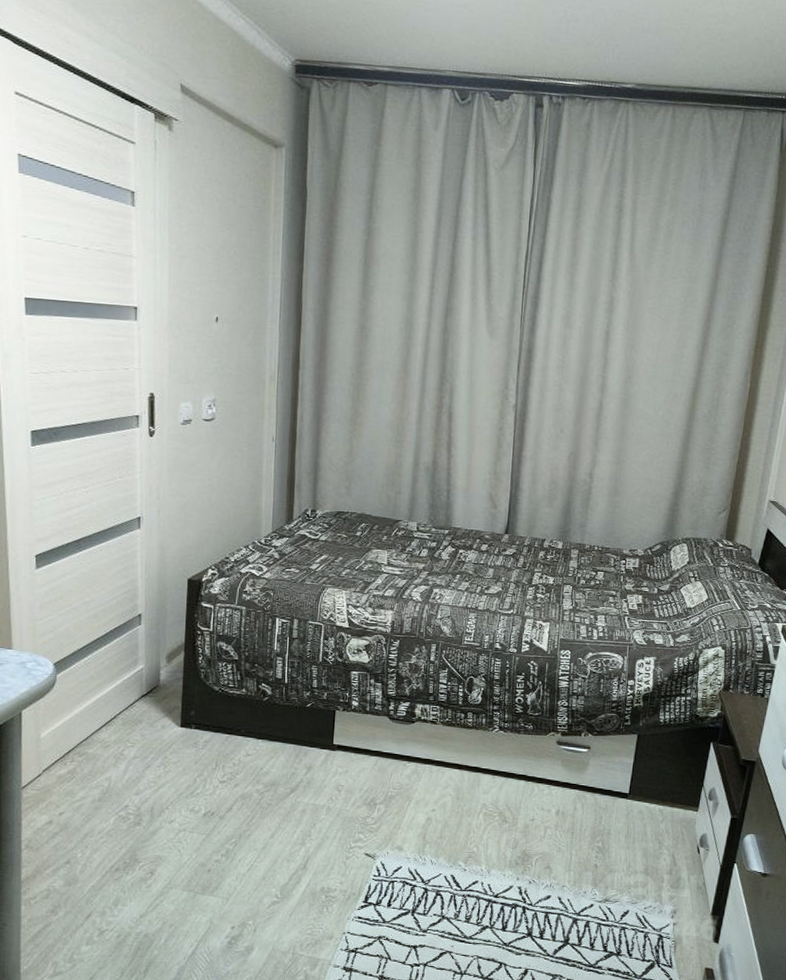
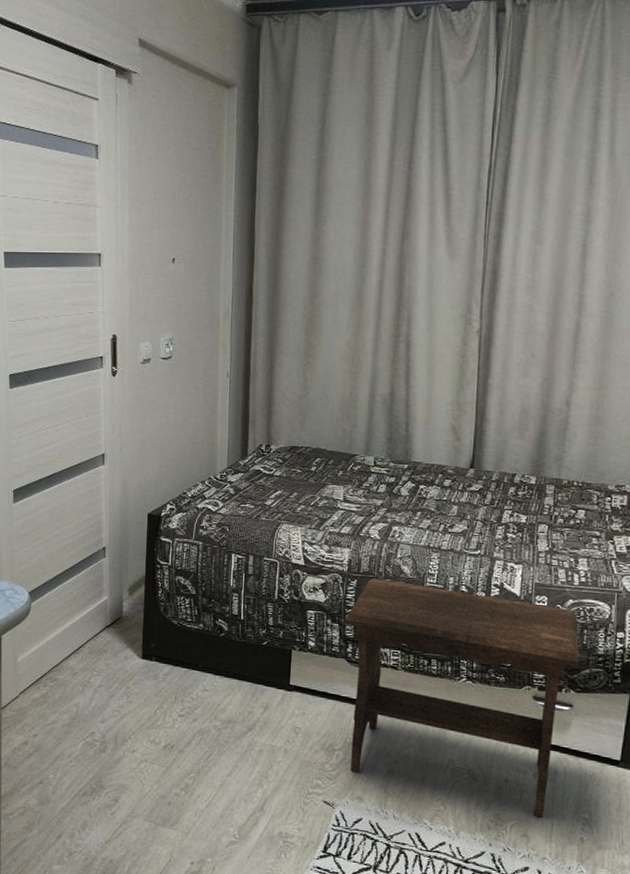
footstool: none [387,638,597,850] -> present [345,578,579,818]

